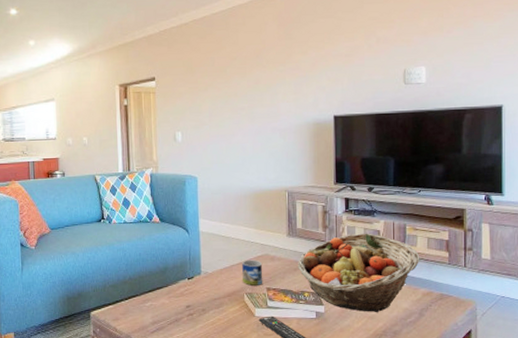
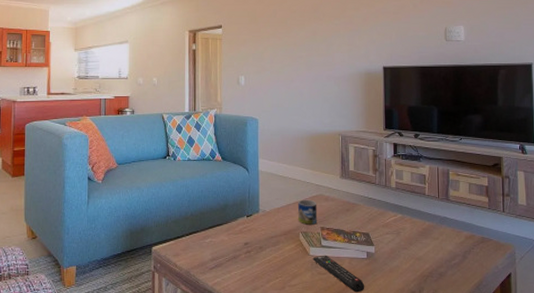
fruit basket: present [298,233,420,313] -> none [350,177,463,255]

